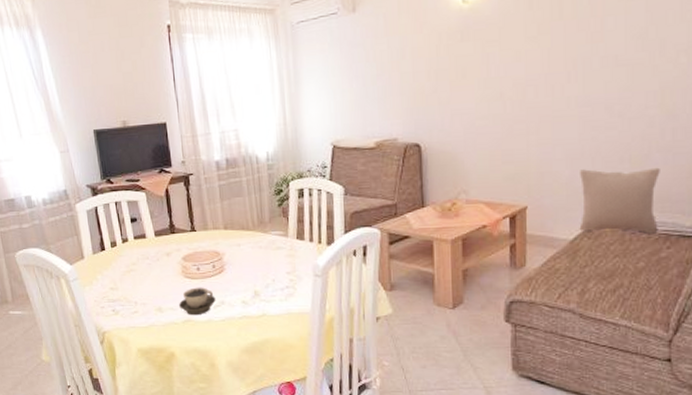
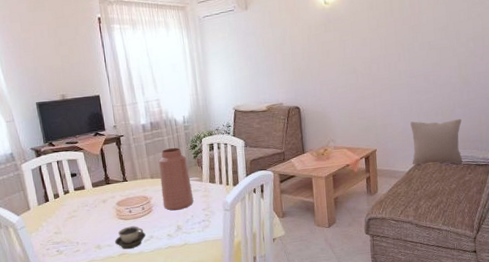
vase: none [234,191,276,272] -> present [158,147,194,211]

